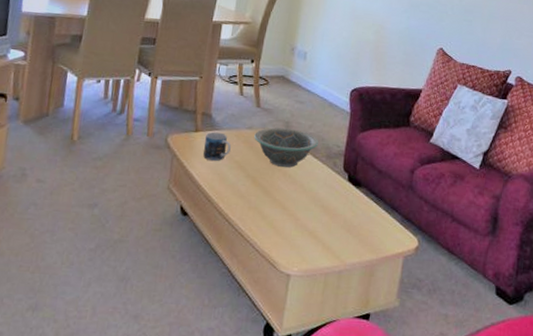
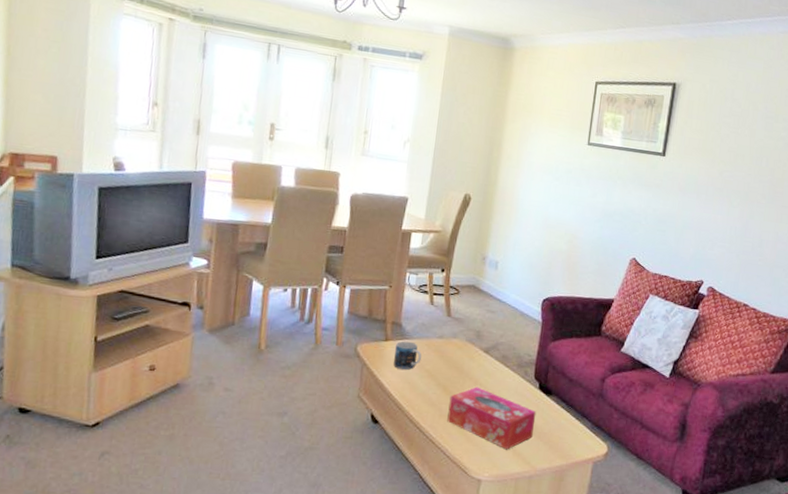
decorative bowl: present [254,127,319,168] -> none [445,337,510,376]
tissue box: none [256,178,346,244] -> present [447,387,537,450]

